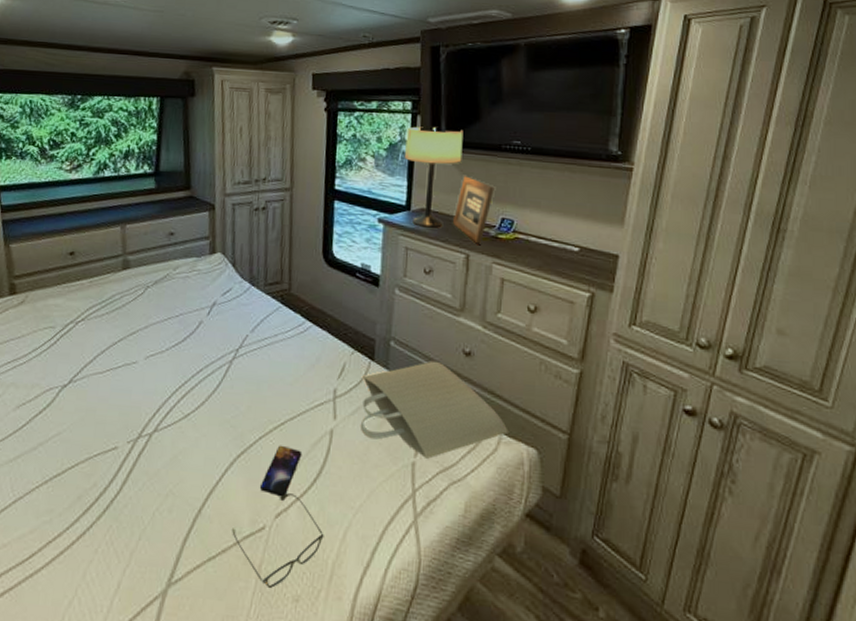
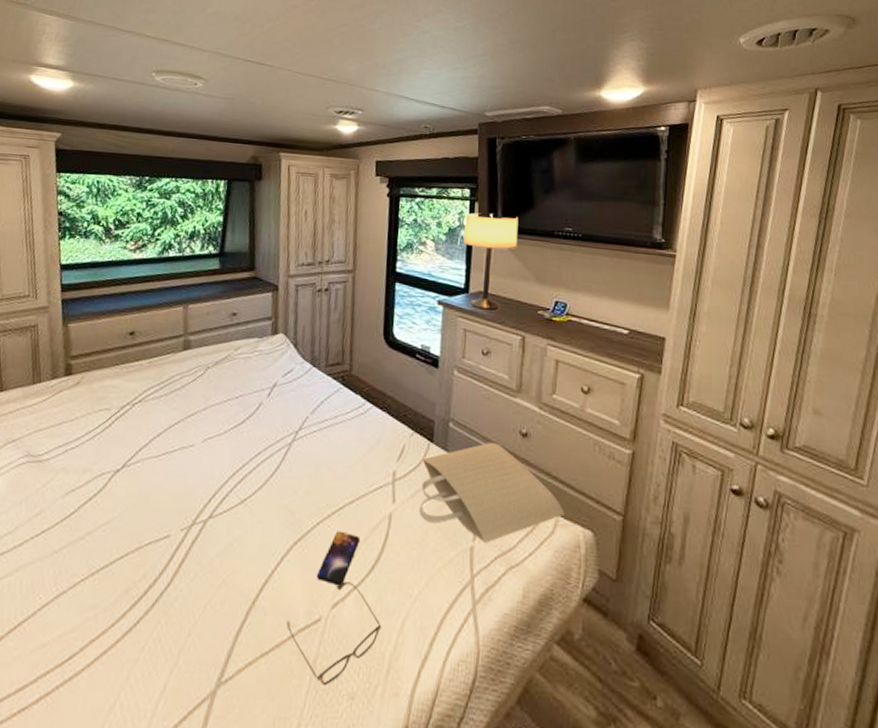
picture frame: present [453,176,495,244] -> none [510,260,548,327]

